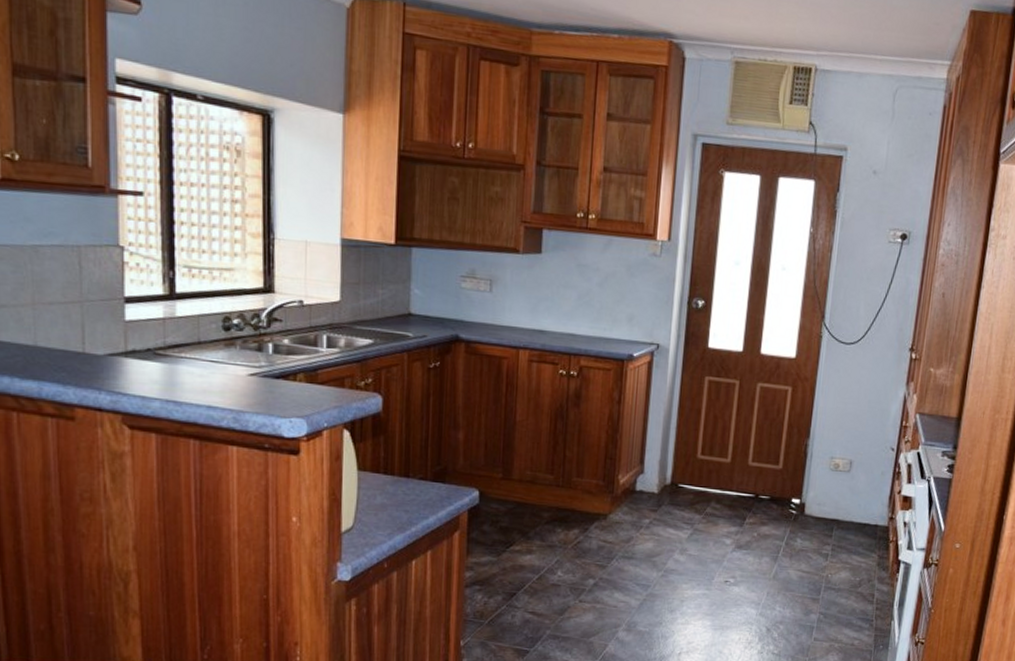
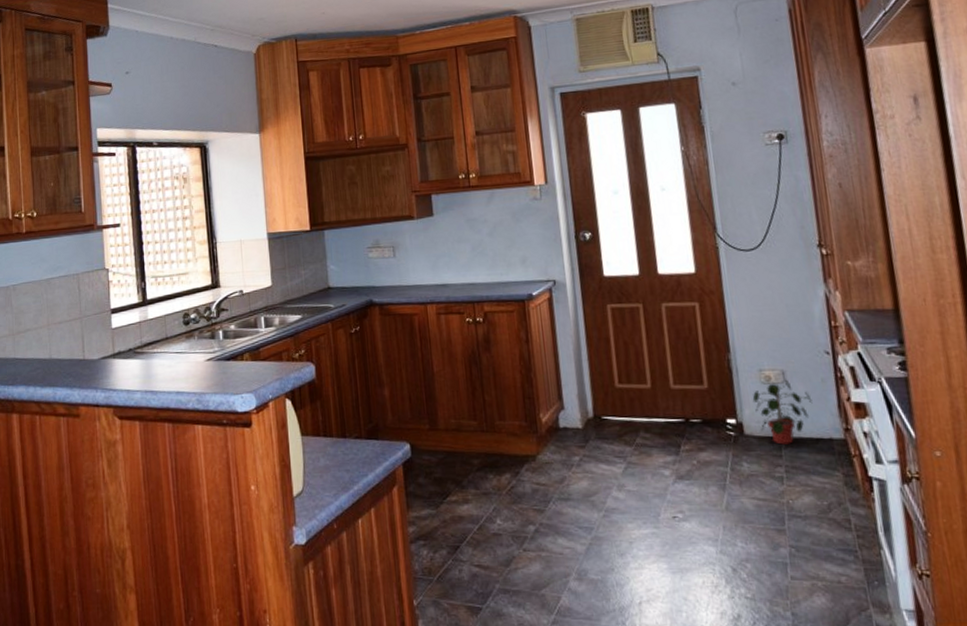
potted plant: none [818,468,869,527] -> present [752,379,813,445]

